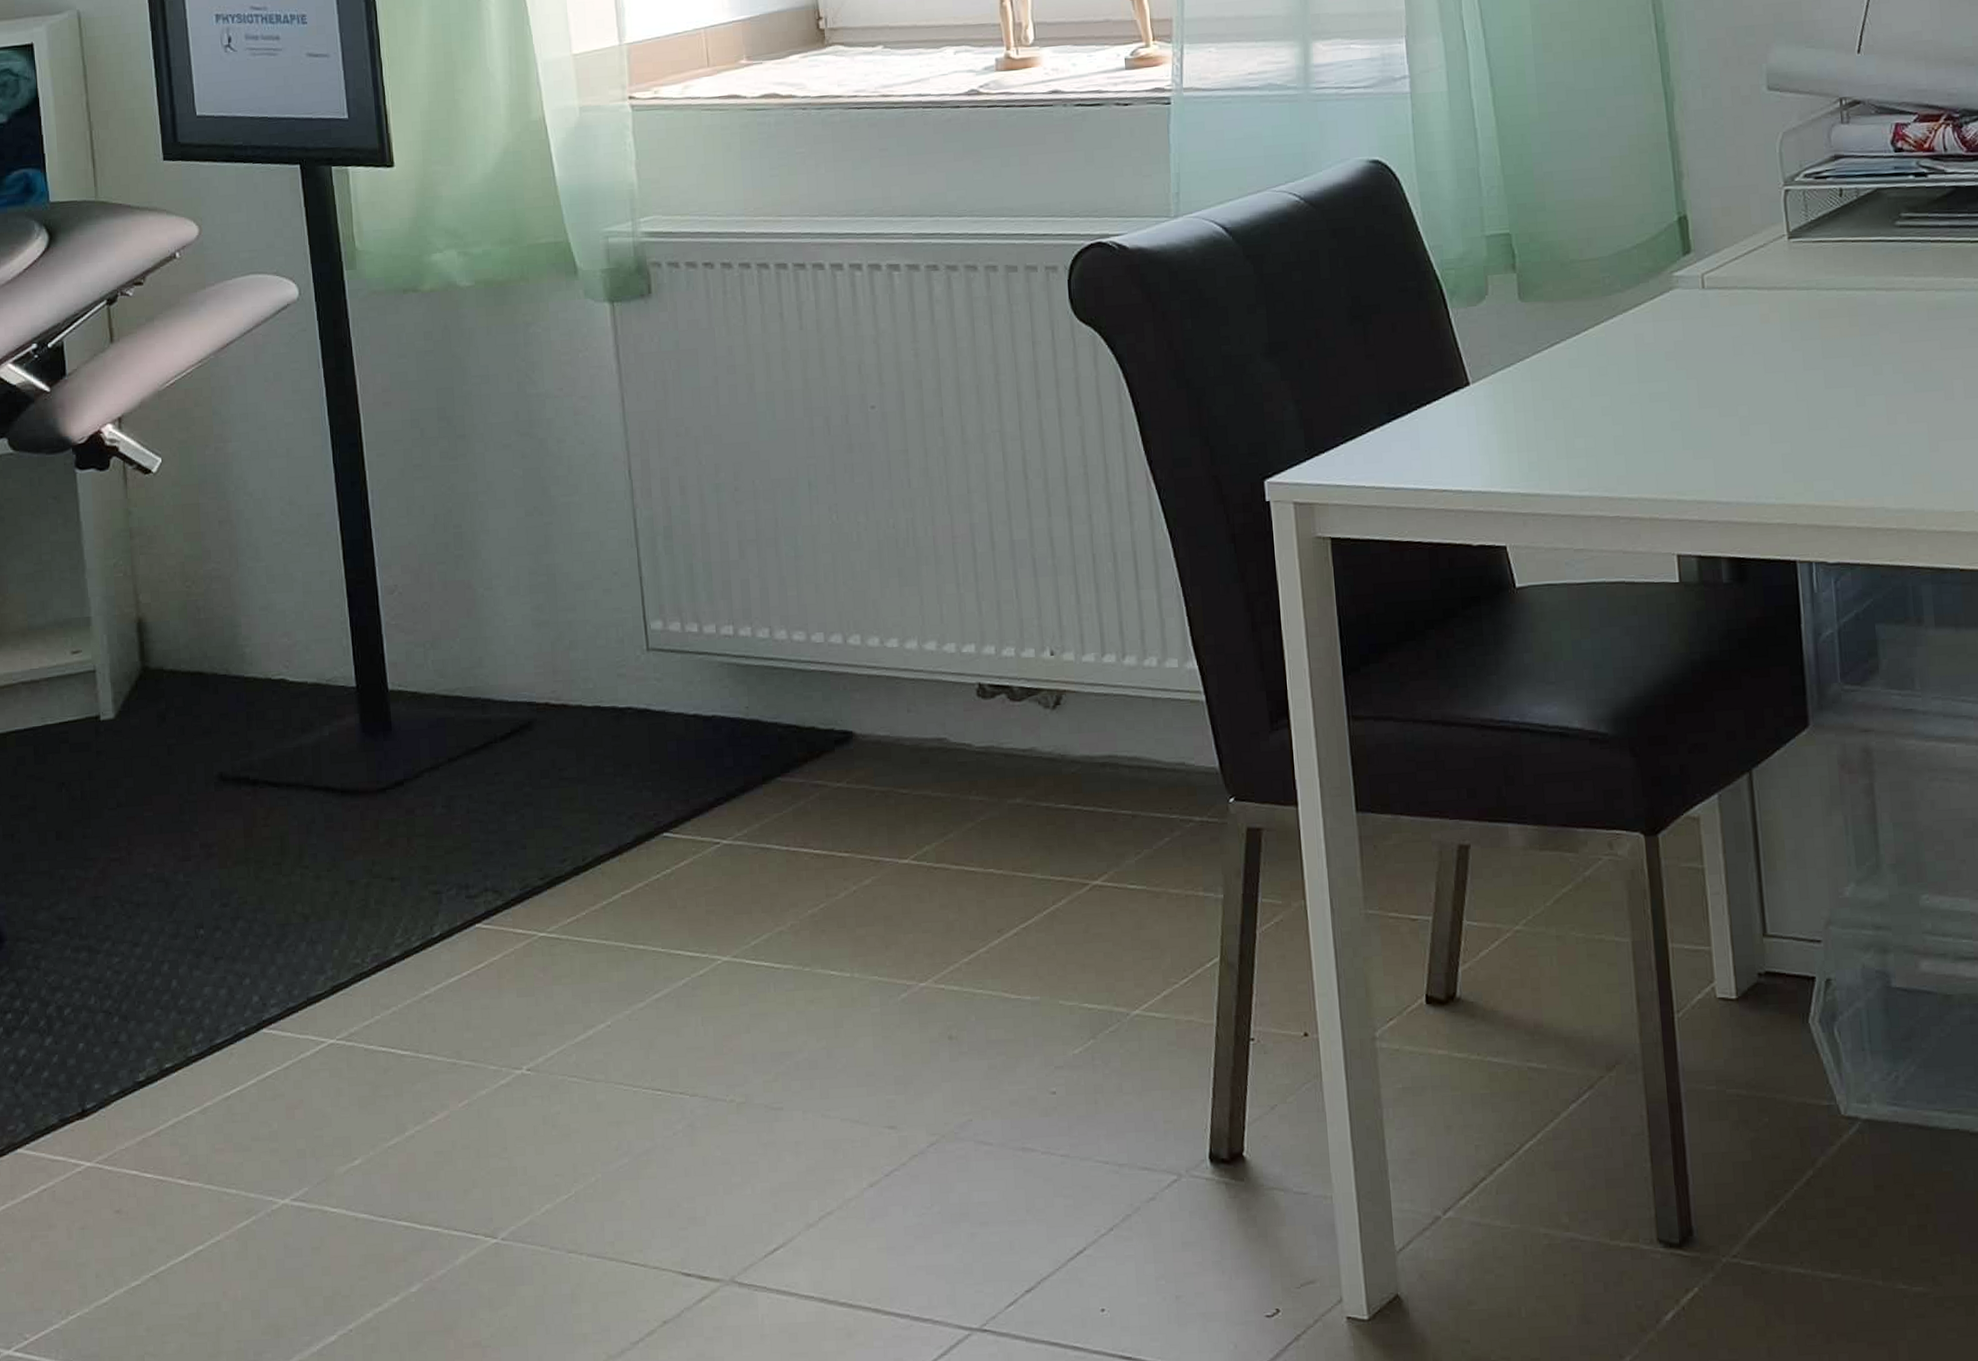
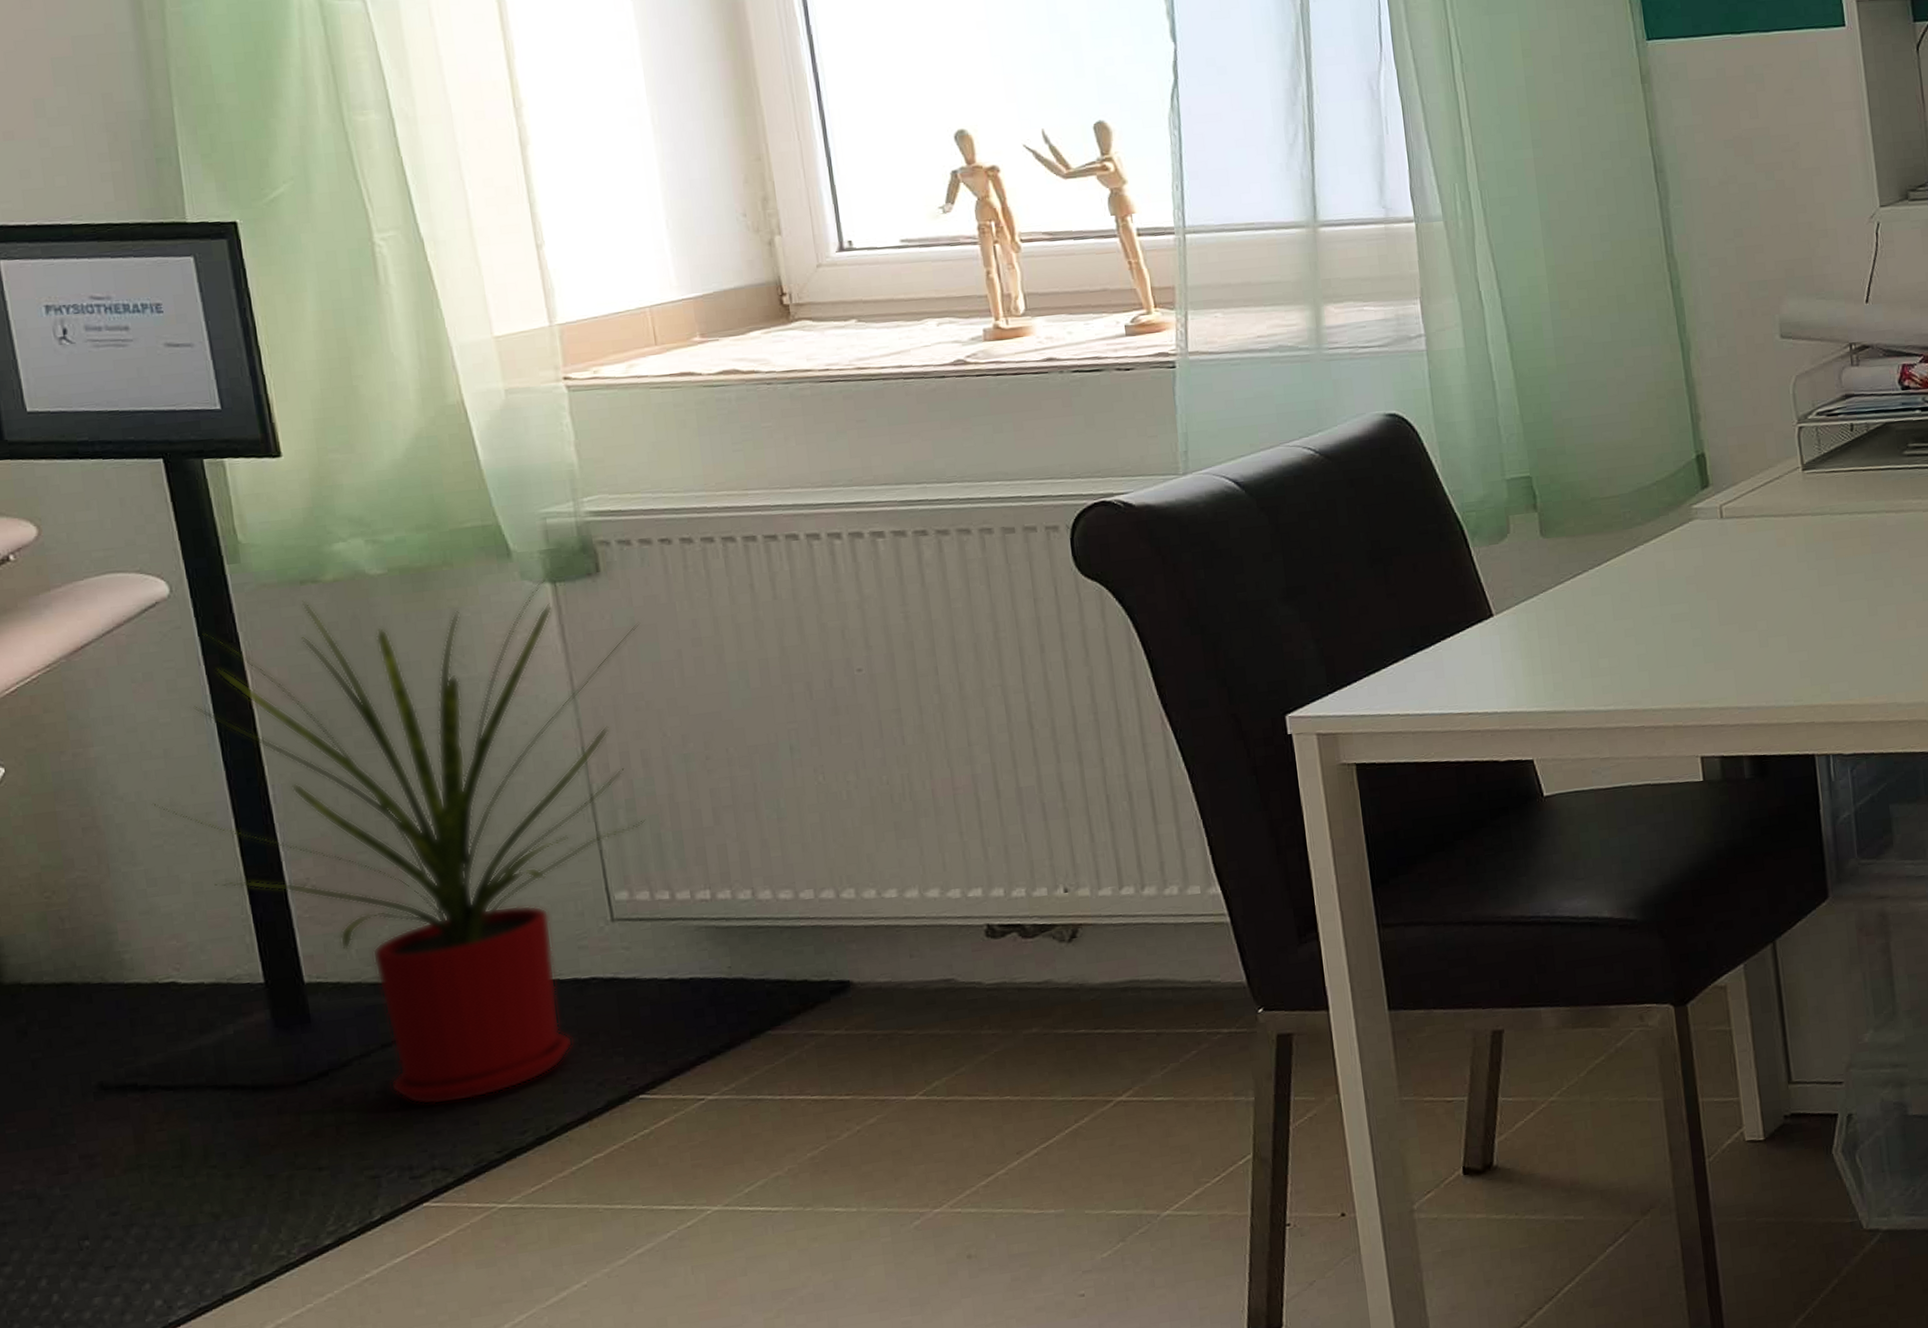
house plant: none [274,291,684,825] -> present [151,571,646,1105]

